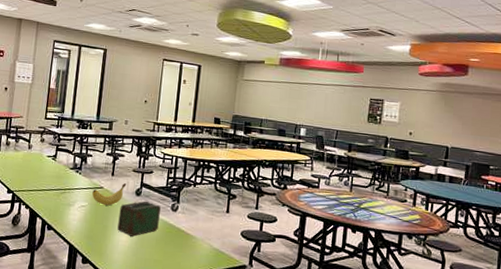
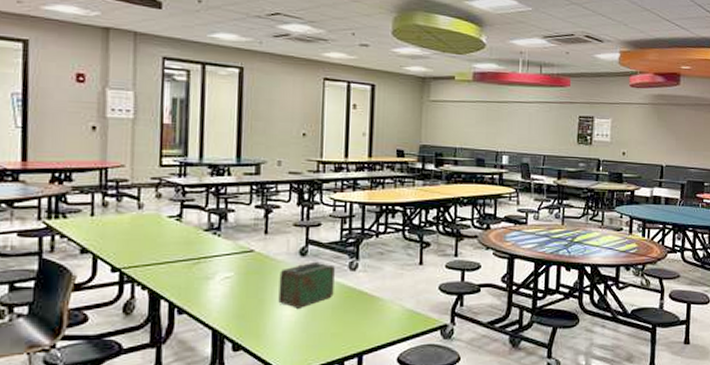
banana: present [92,183,126,206] -> none [239,242,286,273]

